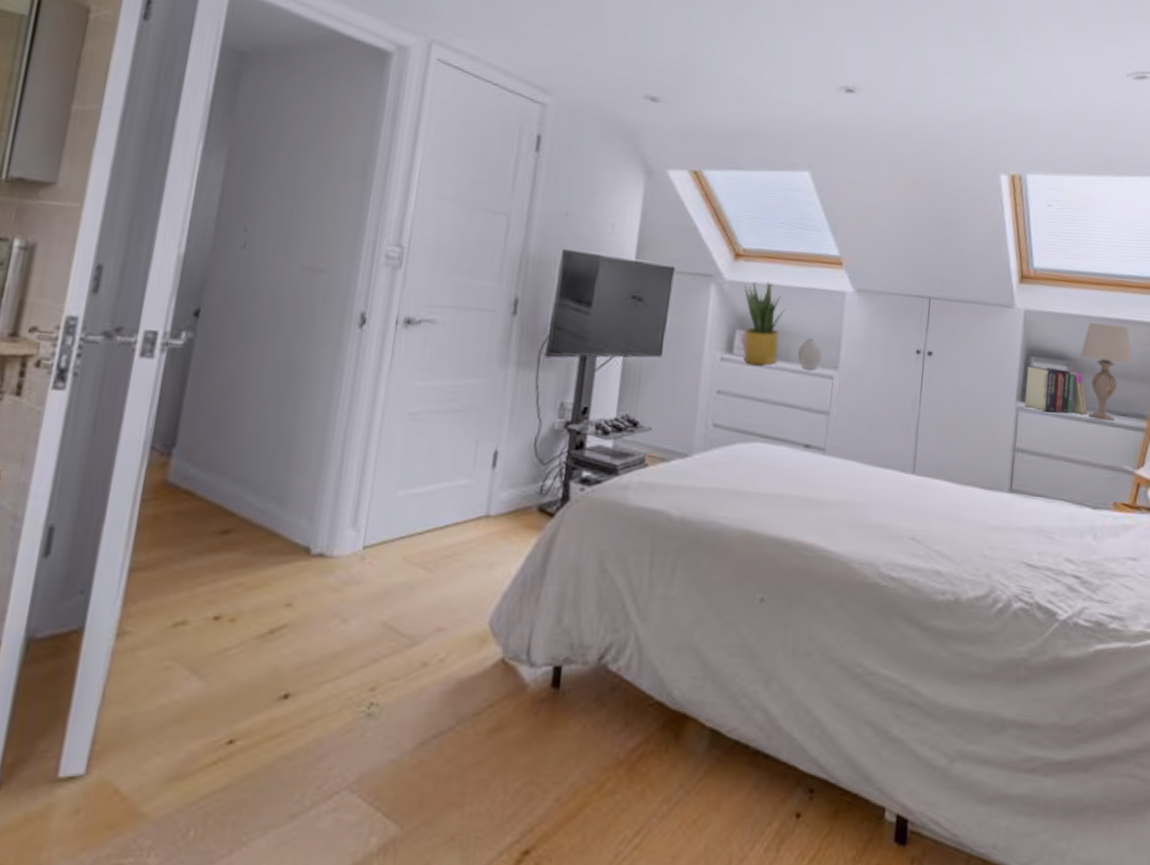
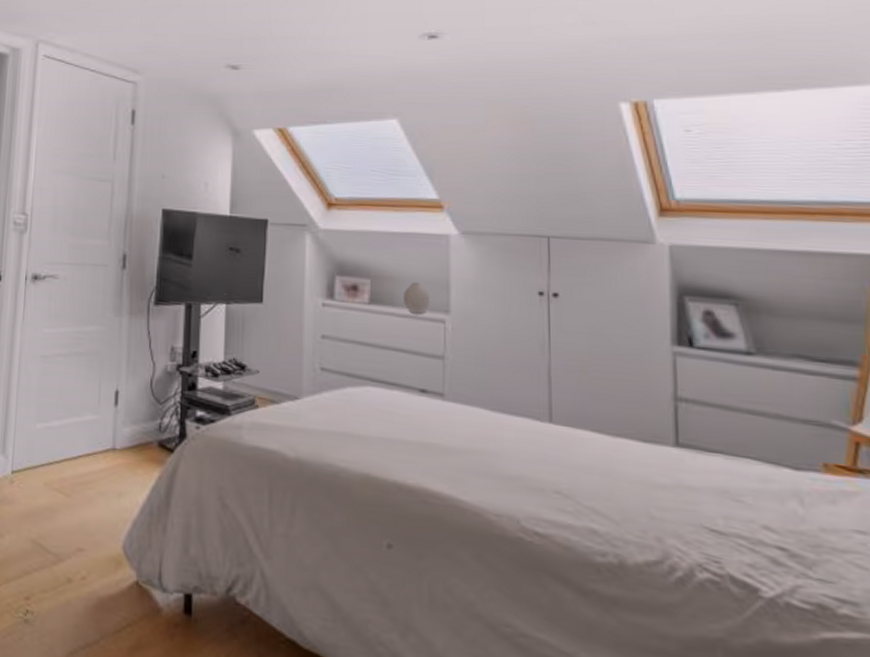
planter: present [742,282,785,367] -> none [339,228,385,311]
books: present [1024,366,1088,416] -> none [681,306,771,362]
table lamp: present [1080,322,1133,422] -> none [752,255,828,370]

